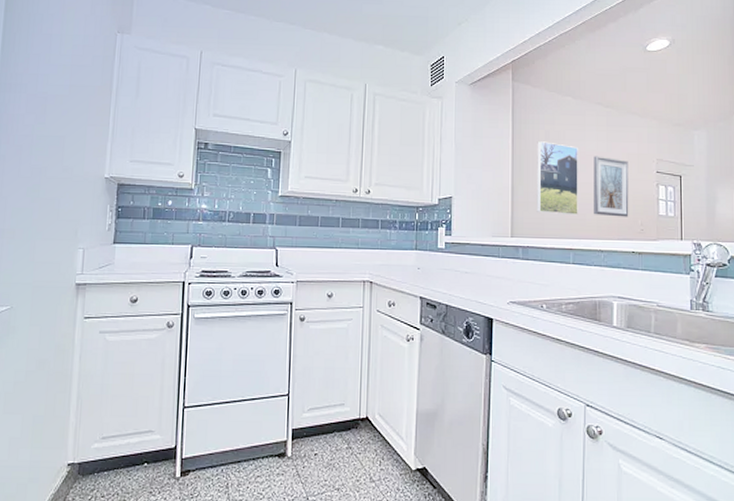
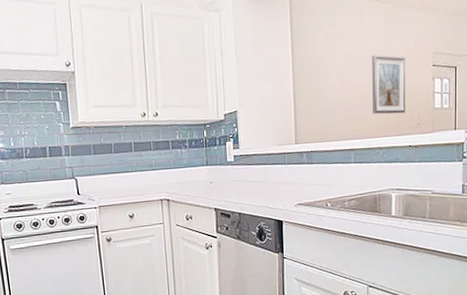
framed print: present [537,141,578,216] -> none [316,45,358,118]

